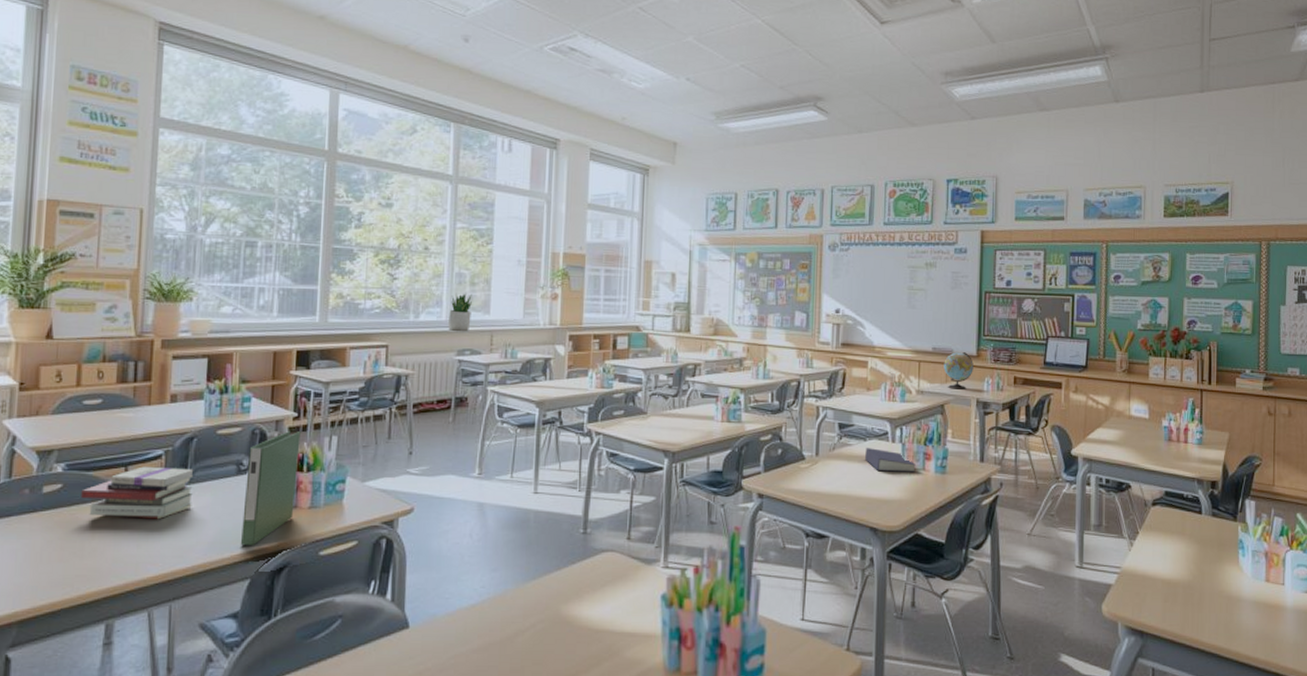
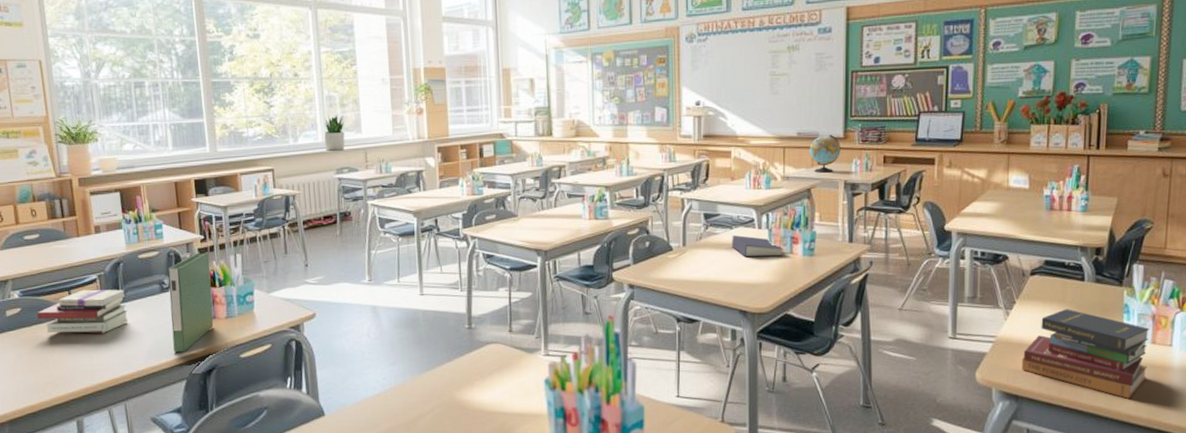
books: none [1145,542,1263,638] -> present [1021,309,1150,399]

